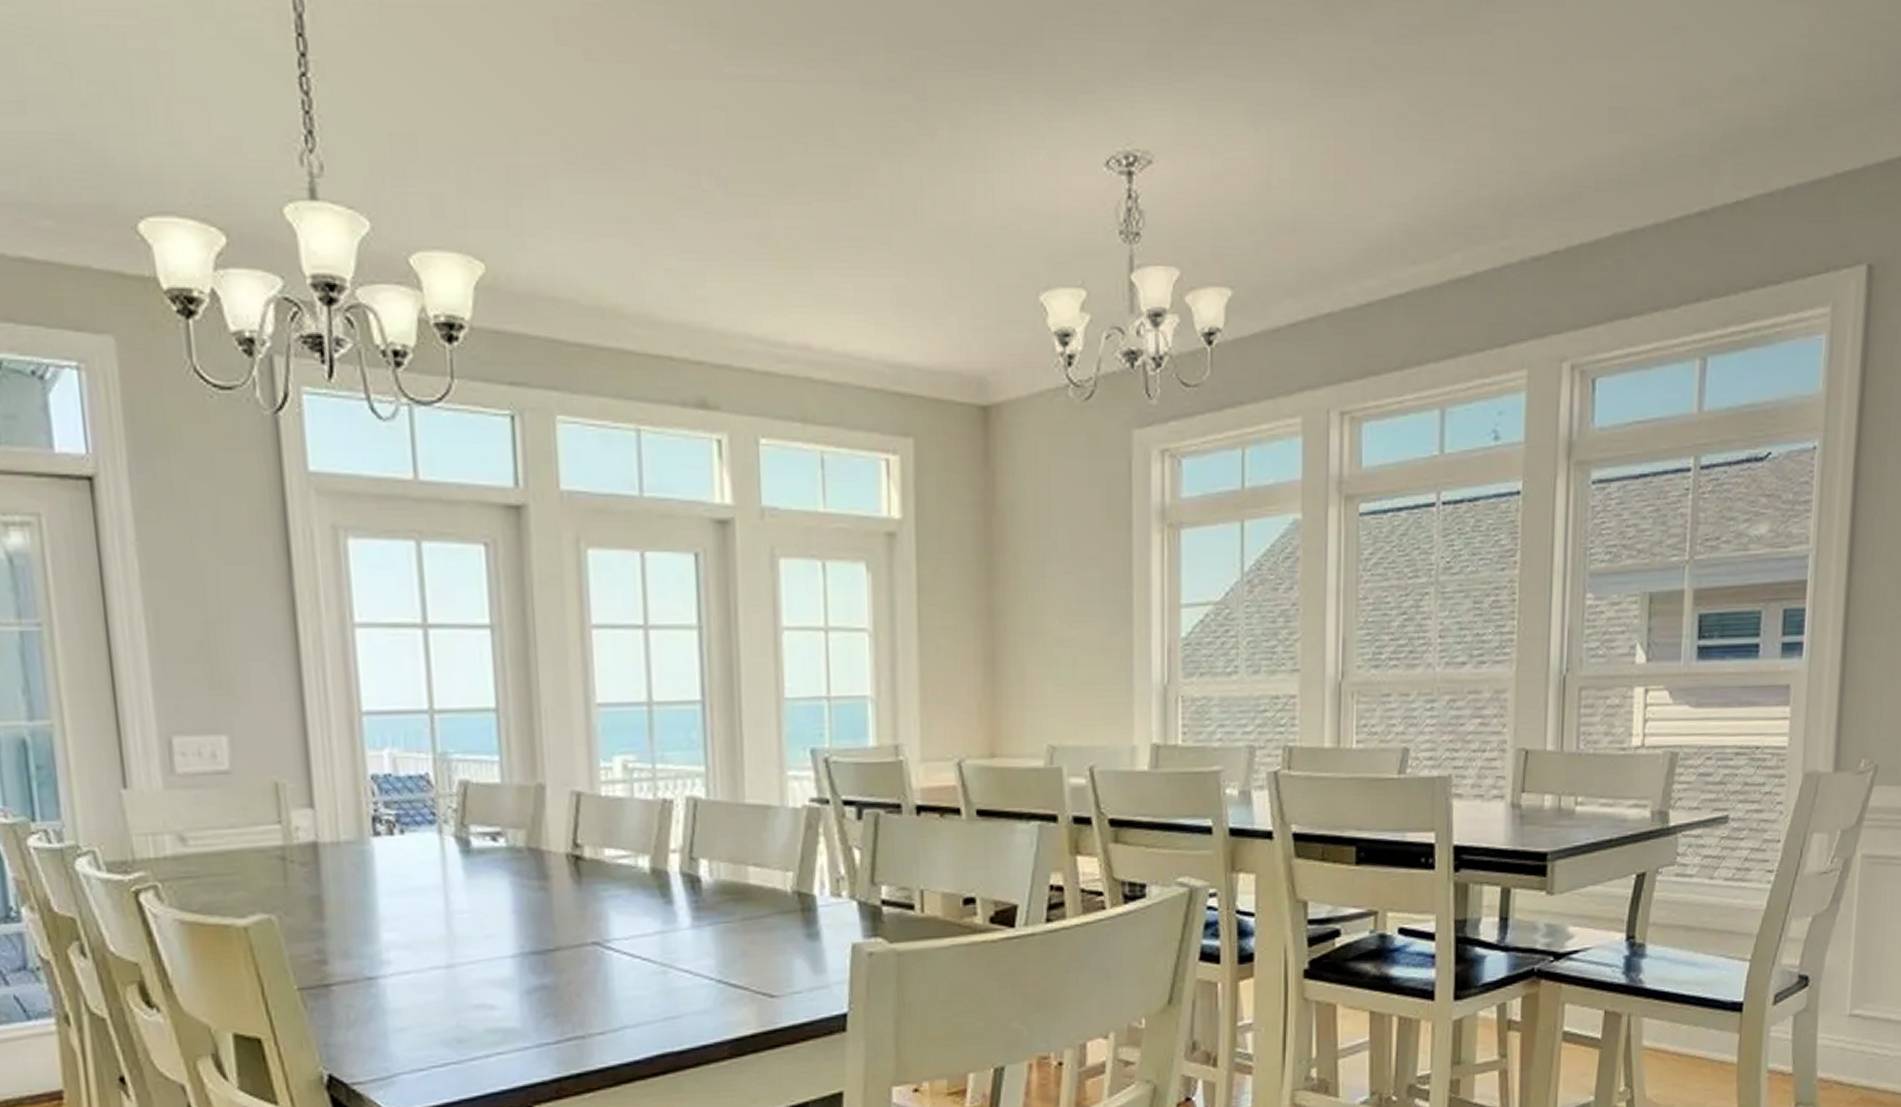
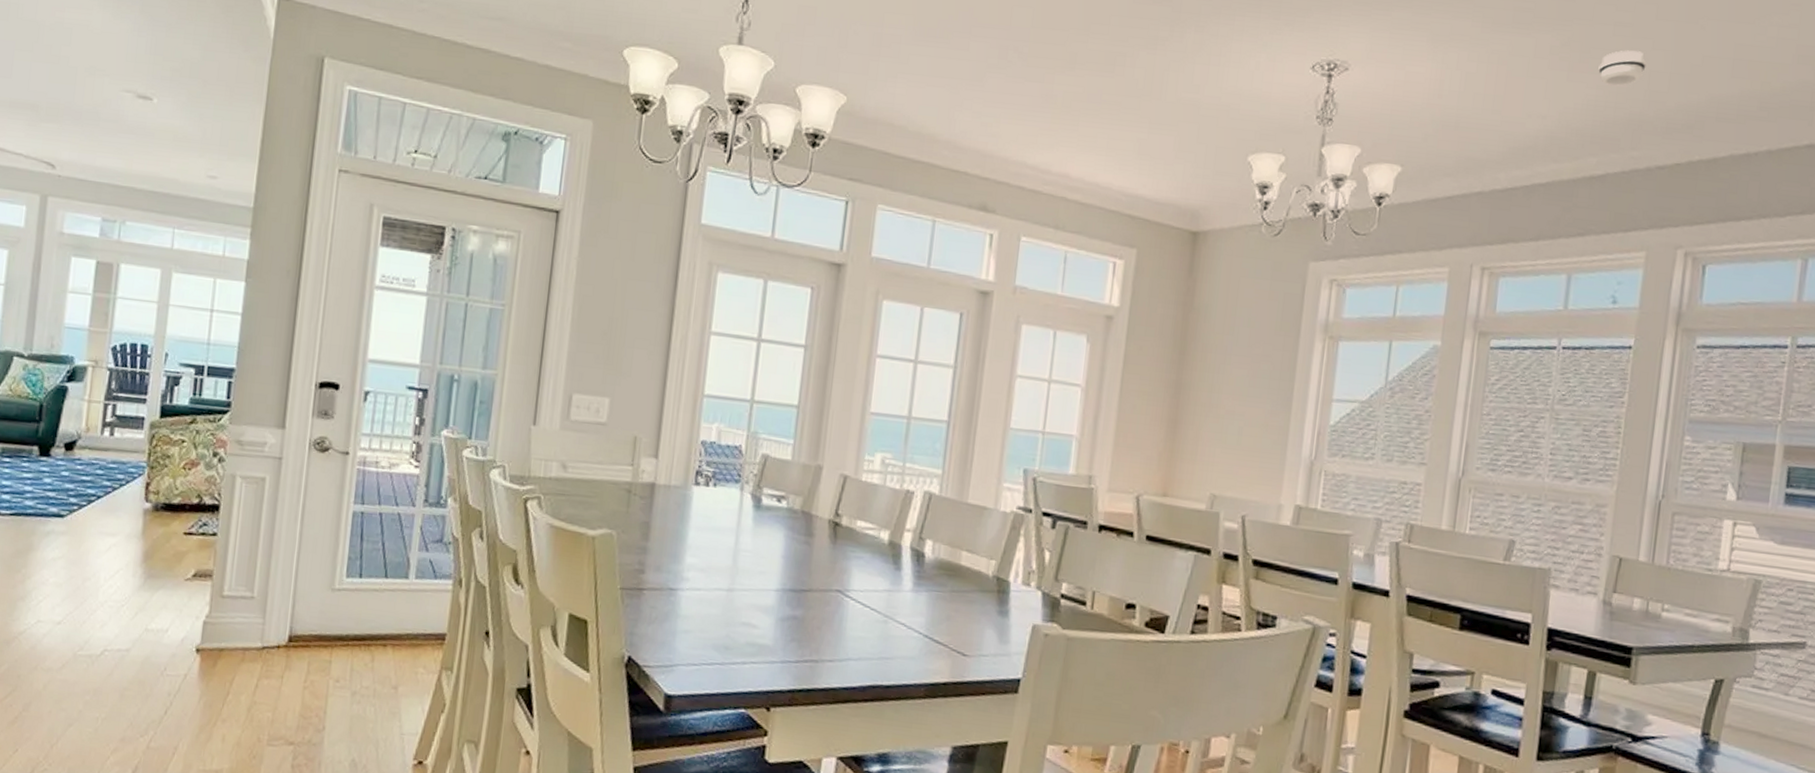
smoke detector: none [1455,106,1510,156] -> present [1598,50,1647,86]

